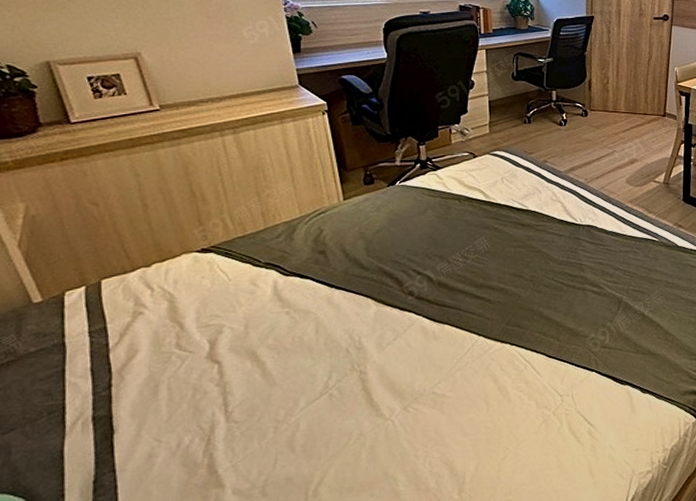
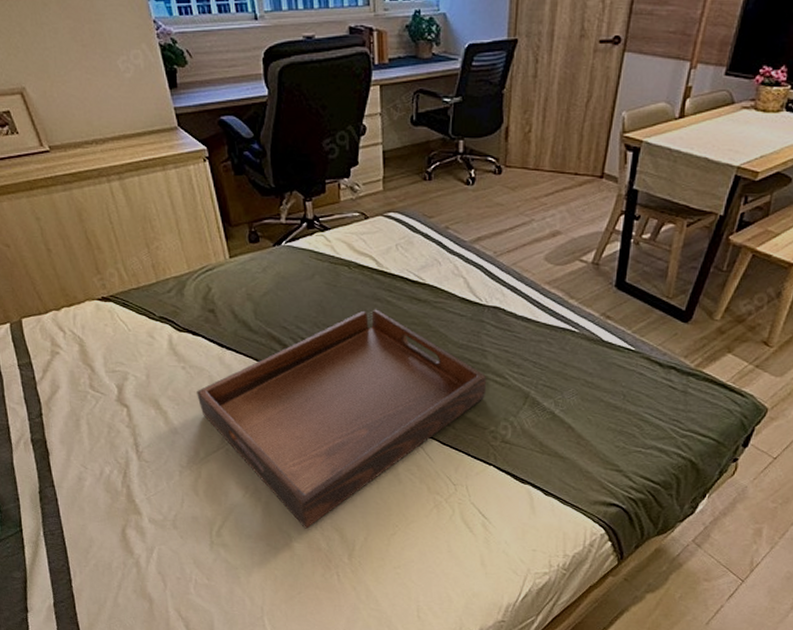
serving tray: none [300,236,586,469] -> present [197,309,487,529]

